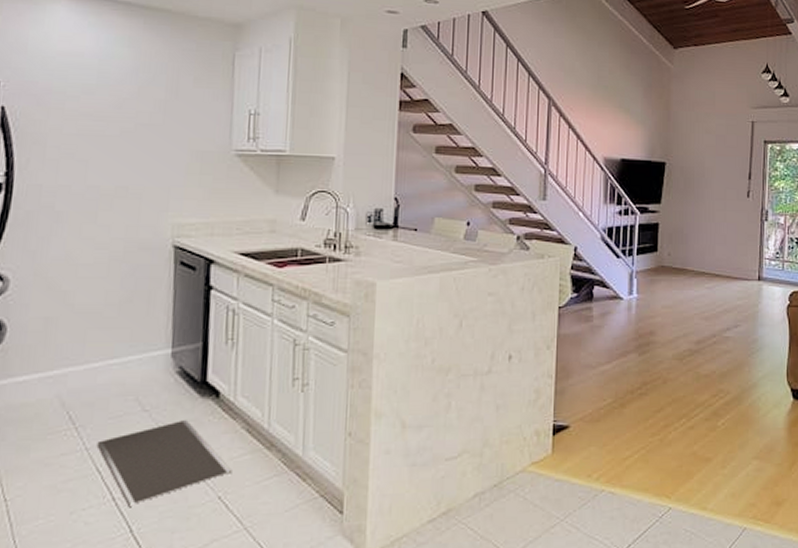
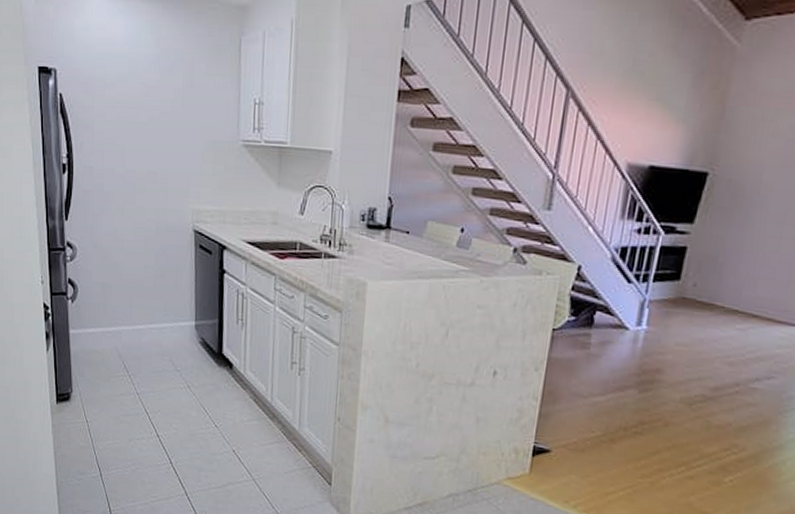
door mat: present [96,420,232,508] -> none [144,383,243,445]

